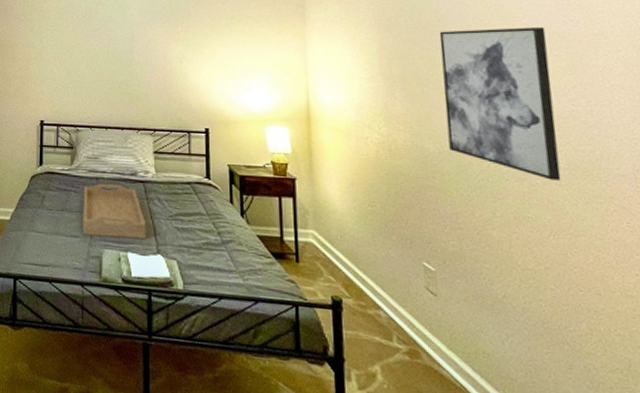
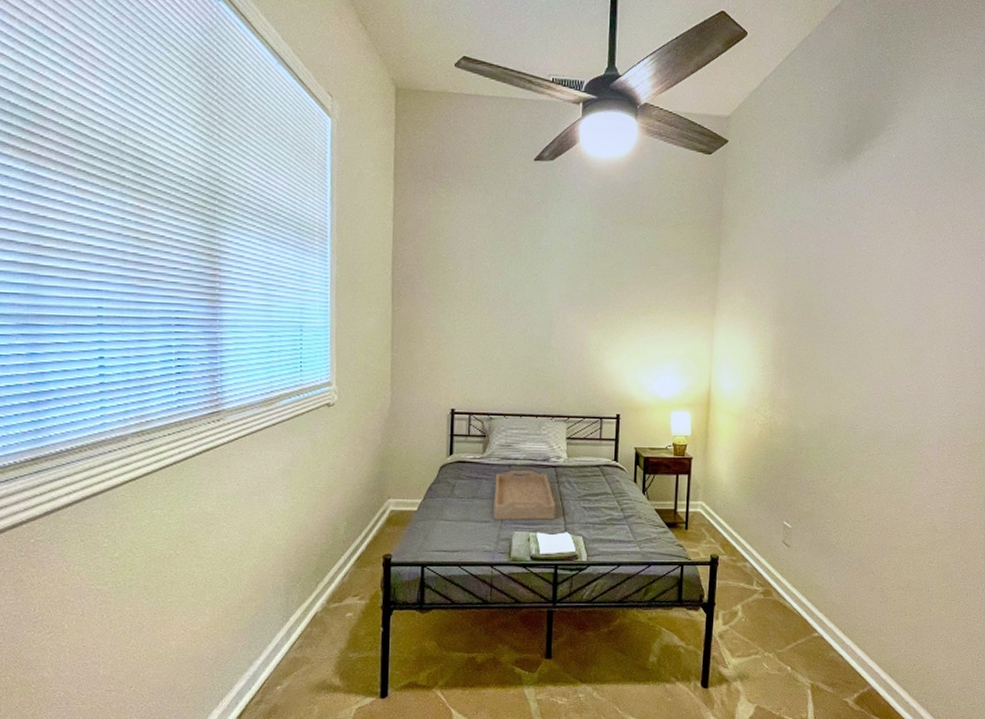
wall art: present [439,26,562,181] -> none [816,323,901,451]

